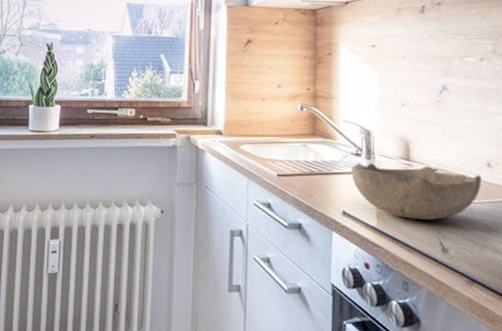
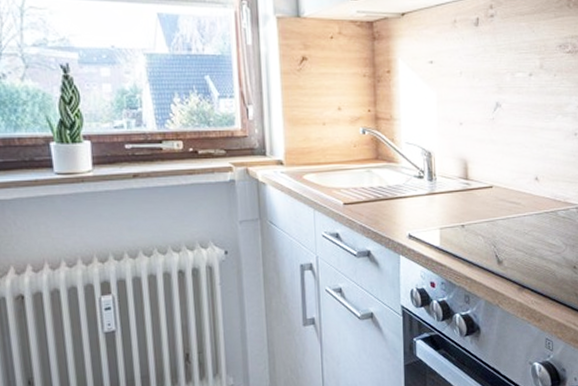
bowl: present [352,163,481,221] -> none [415,184,530,237]

